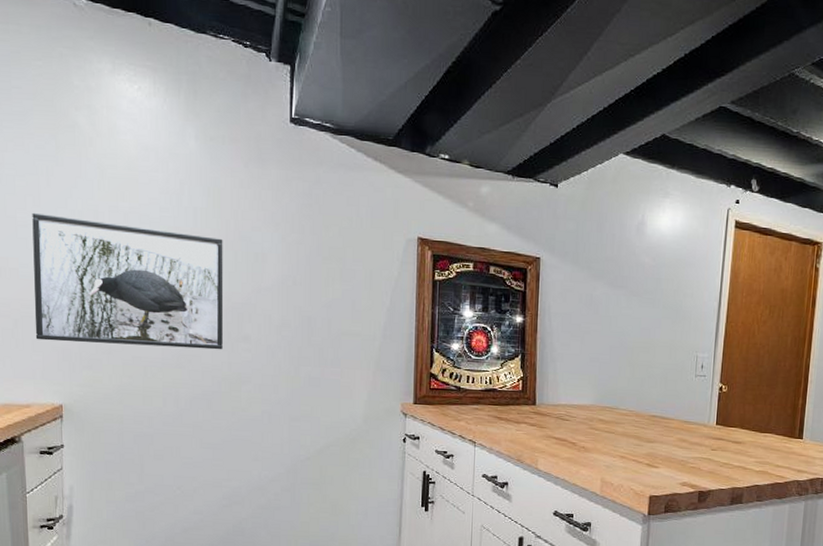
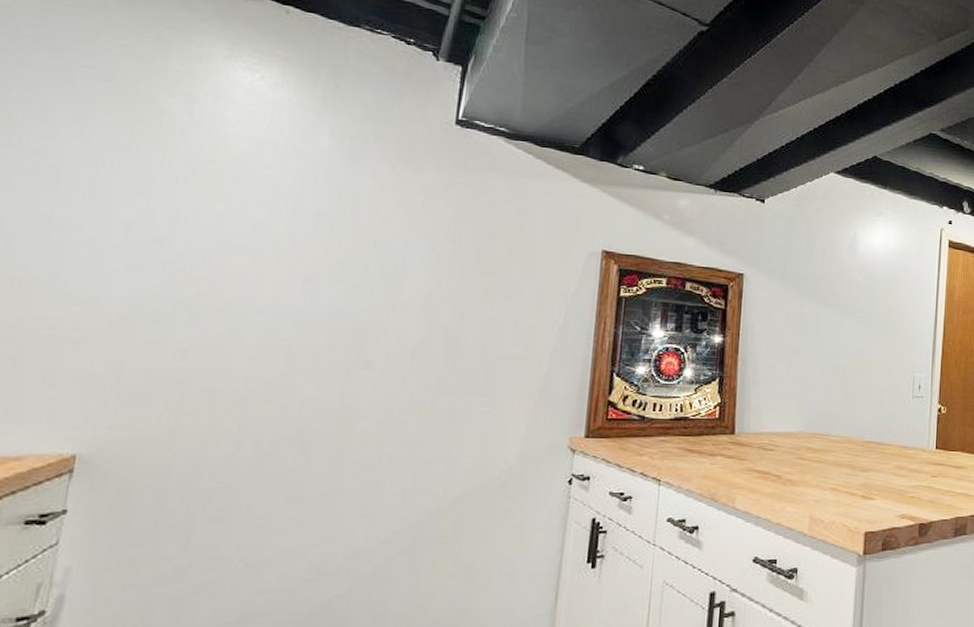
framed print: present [32,212,224,350] -> none [50,211,352,379]

